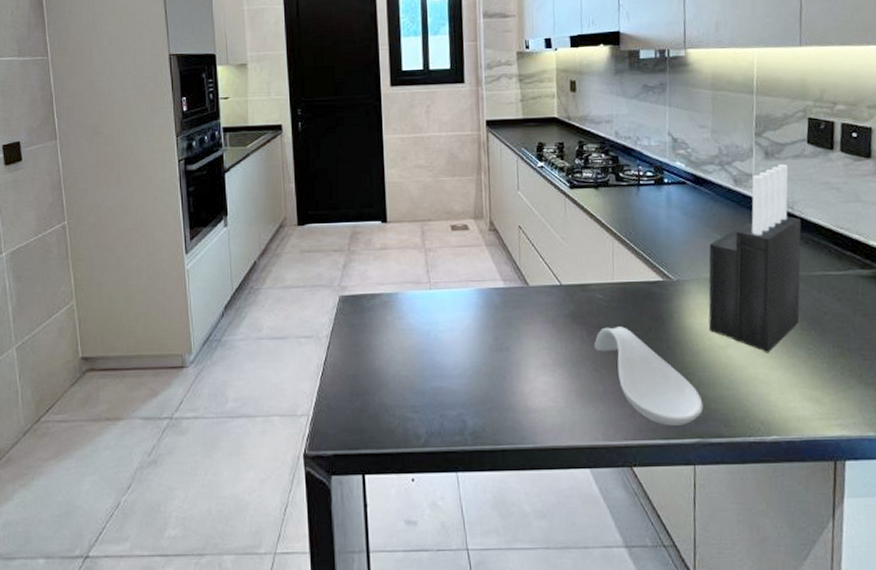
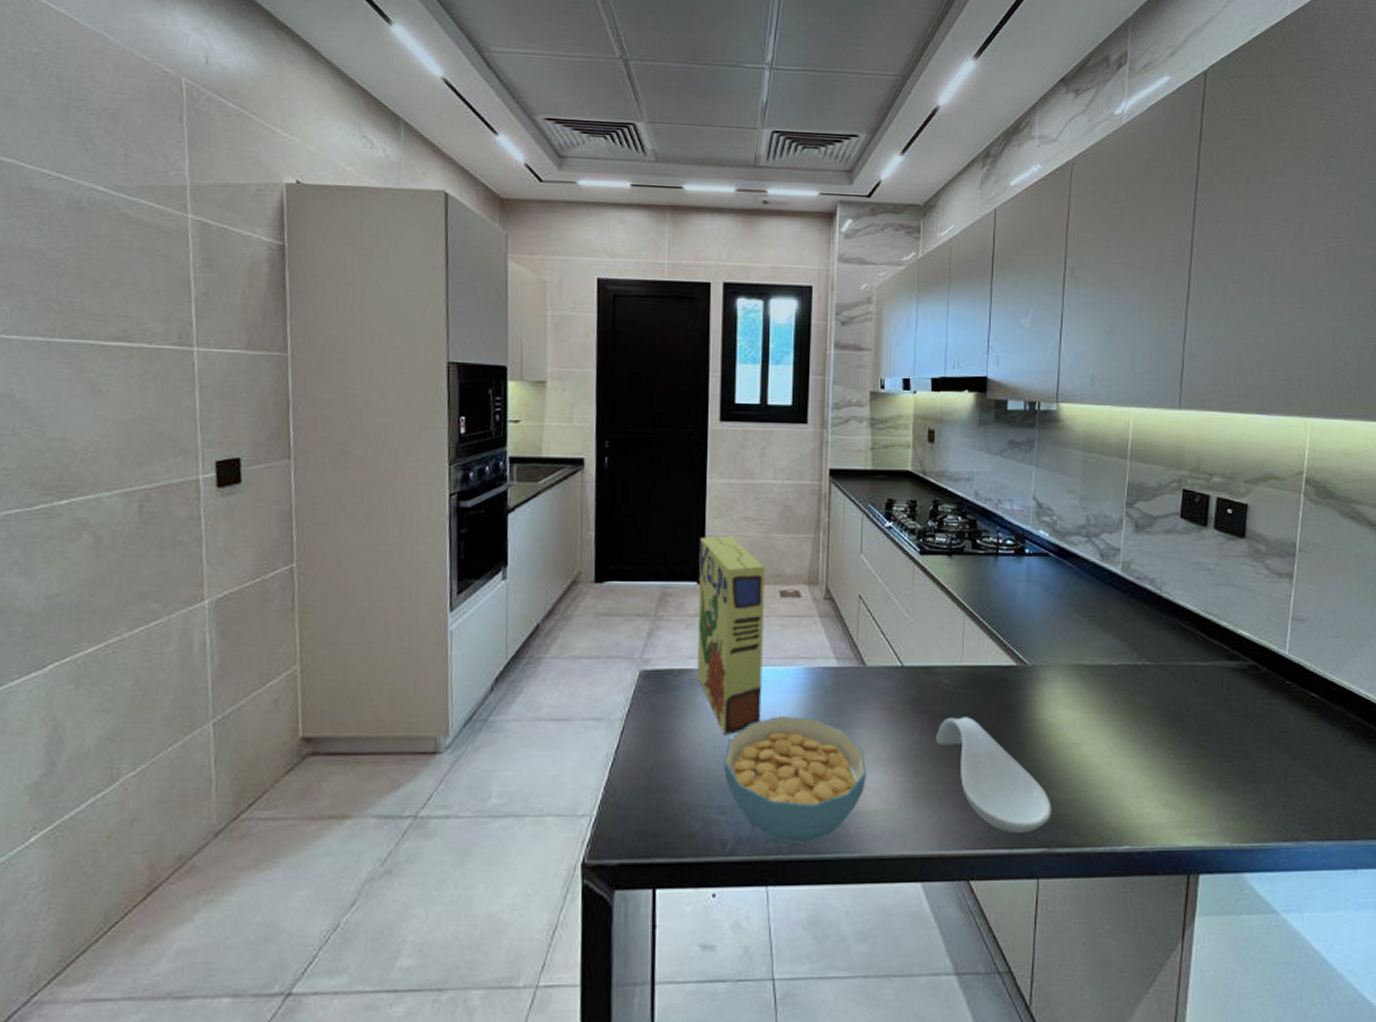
cereal box: none [381,181,442,347] -> present [696,535,765,735]
cereal bowl: none [413,330,536,437] -> present [724,716,866,844]
knife block: present [708,164,802,353] -> none [1063,539,1169,752]

